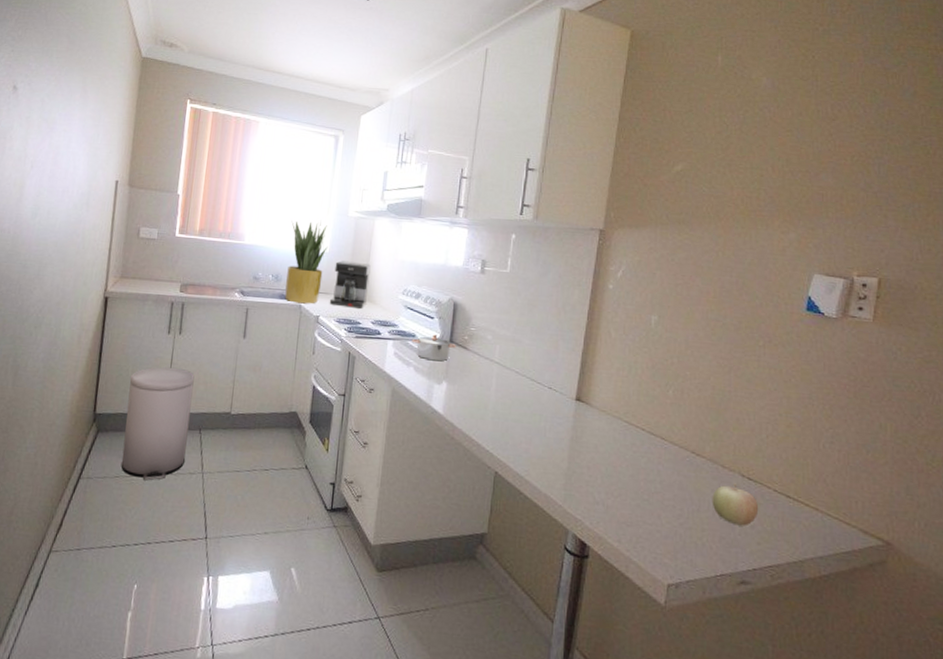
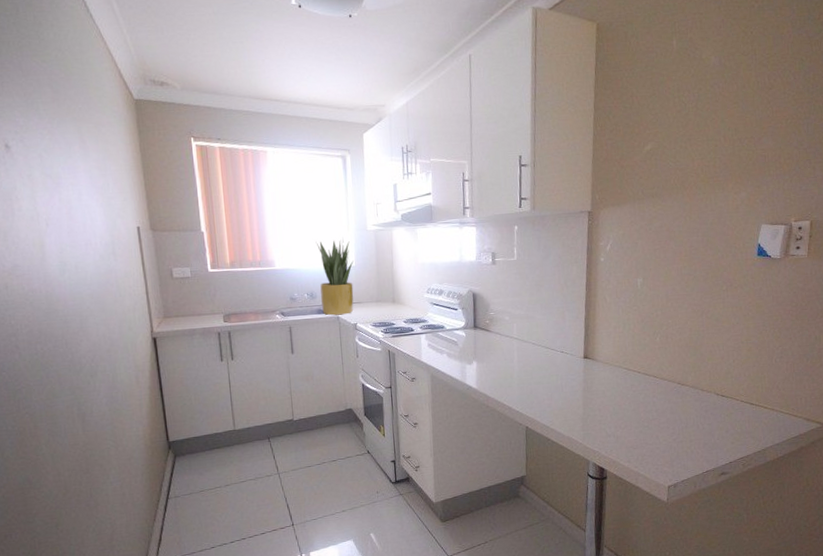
pedal bin: present [121,366,195,481] -> none [194,389,261,489]
coffee maker: present [329,260,371,310] -> none [363,270,398,313]
cooking pot: present [411,334,457,362] -> none [441,323,481,346]
fruit: present [712,483,759,526] -> none [695,401,731,433]

